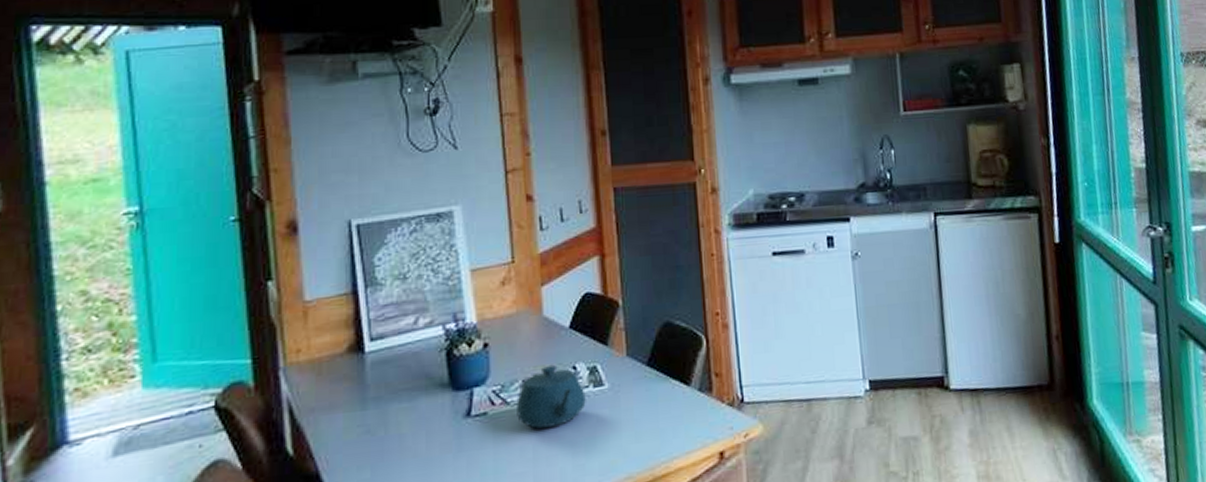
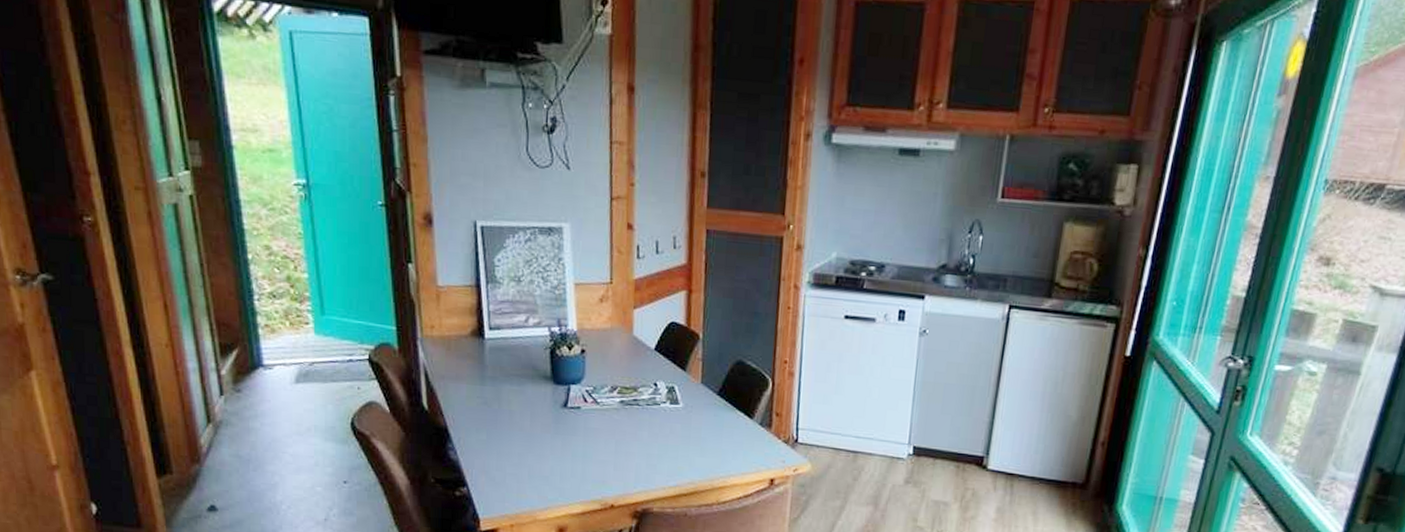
teapot: present [516,365,586,429] -> none [604,379,663,430]

